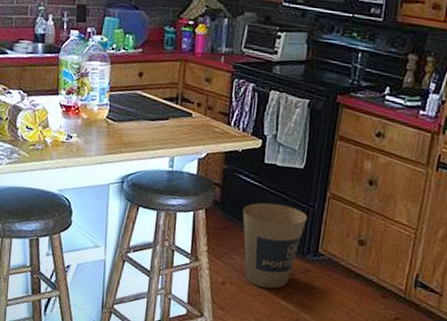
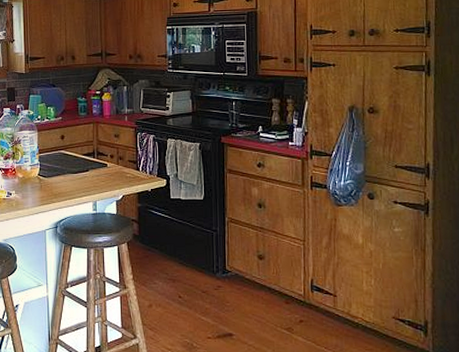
trash can: present [242,202,308,289] -> none [159,232,212,306]

